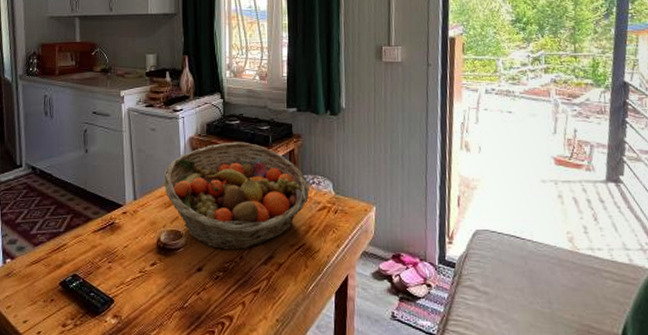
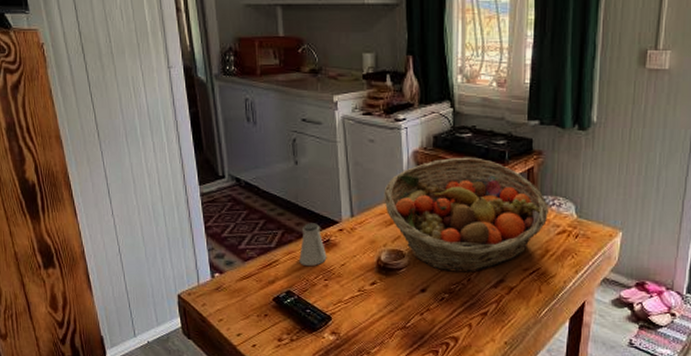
saltshaker: none [86,207,111,250] -> present [299,223,327,267]

